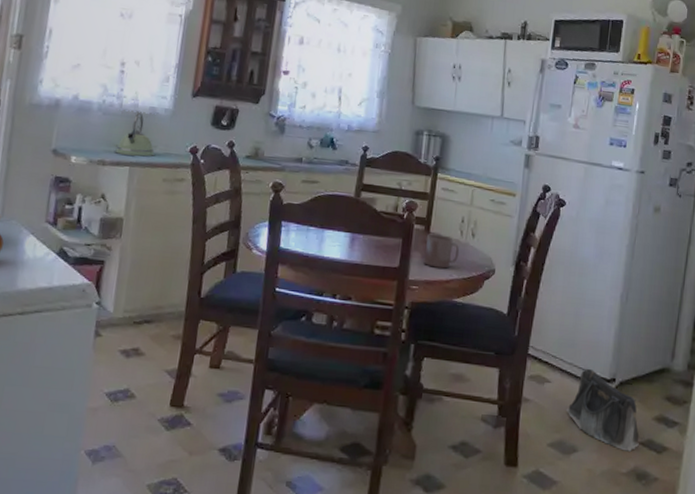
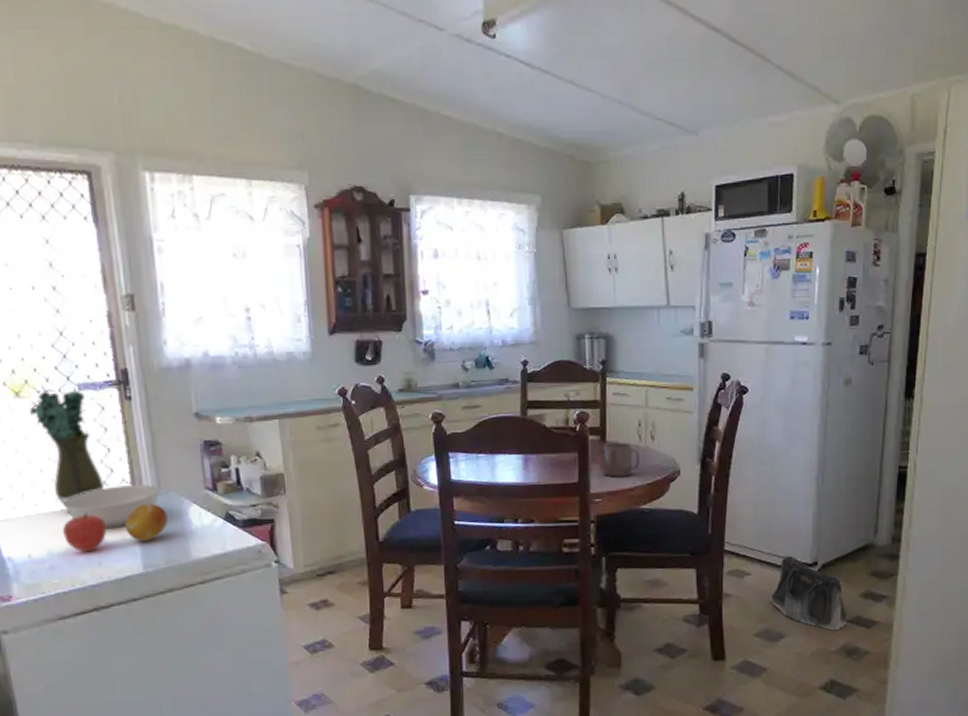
kettle: present [115,111,155,157] -> none [260,359,302,409]

